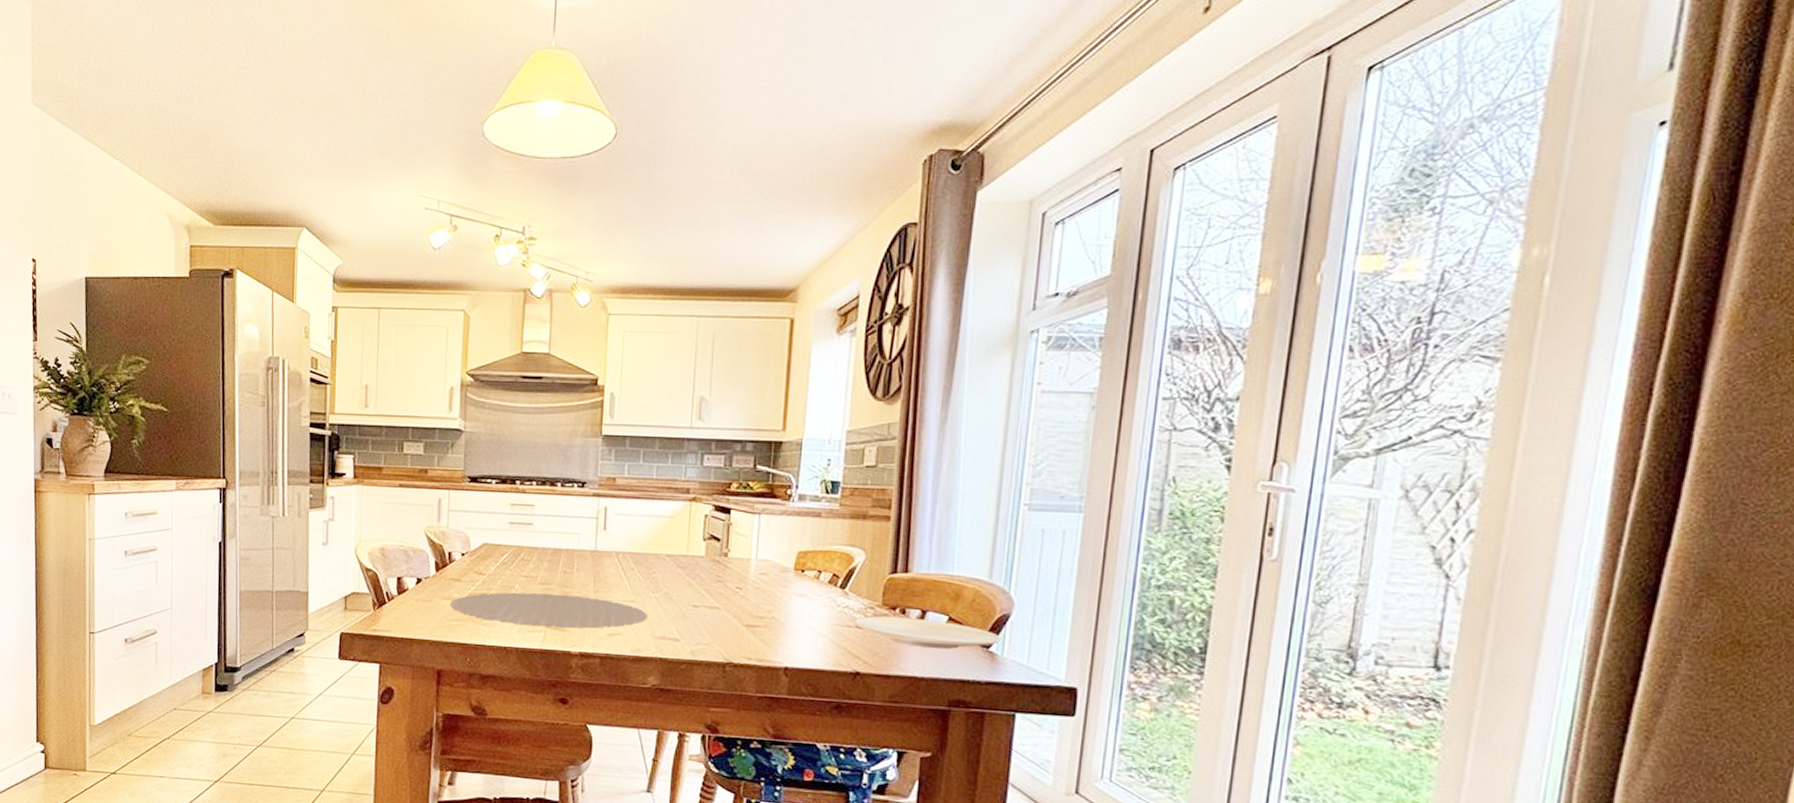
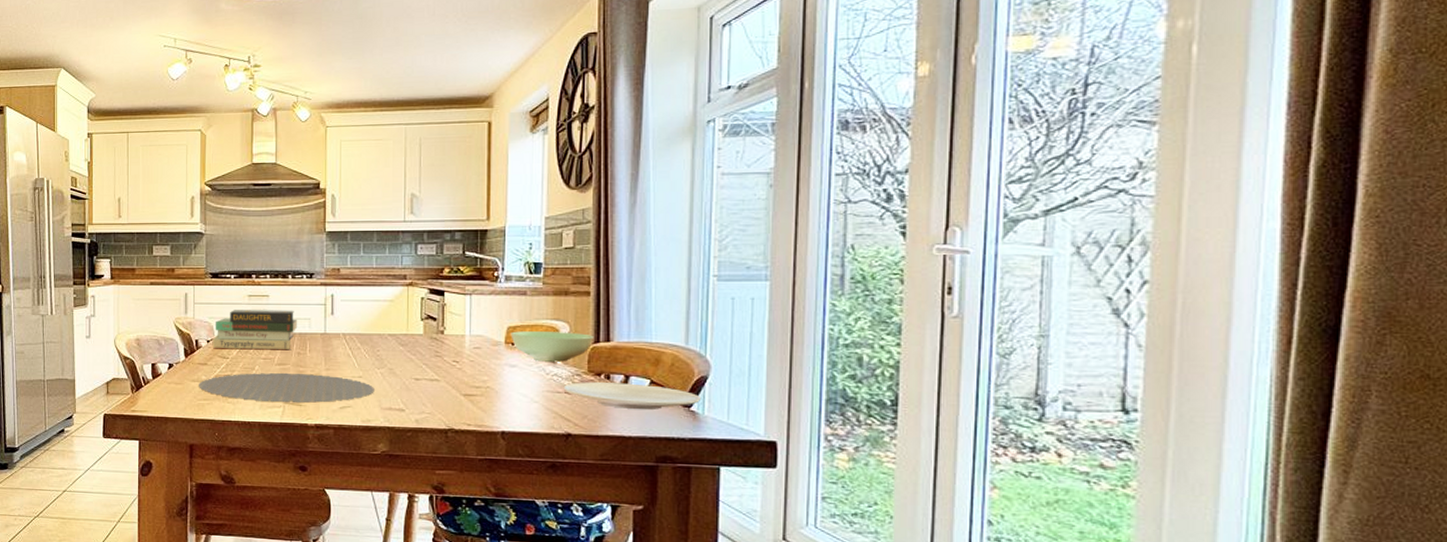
books: none [467,520,566,568] -> present [212,310,298,350]
bowl: none [801,557,891,593] -> present [510,331,593,362]

